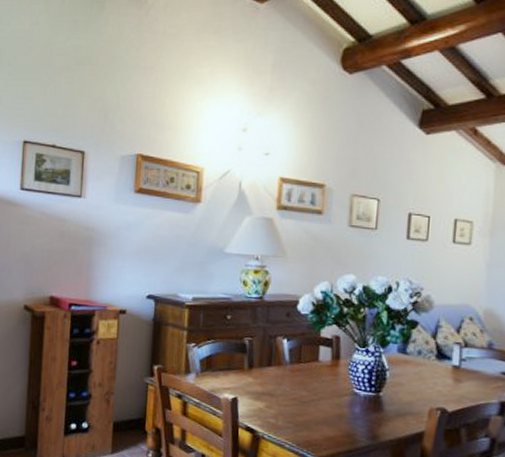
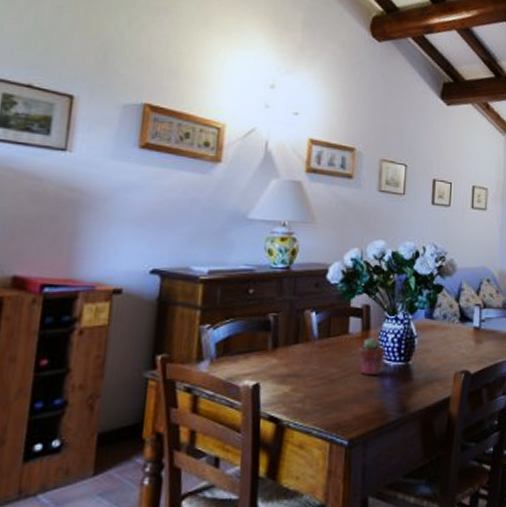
potted succulent: none [327,367,356,403] -> present [357,338,386,376]

